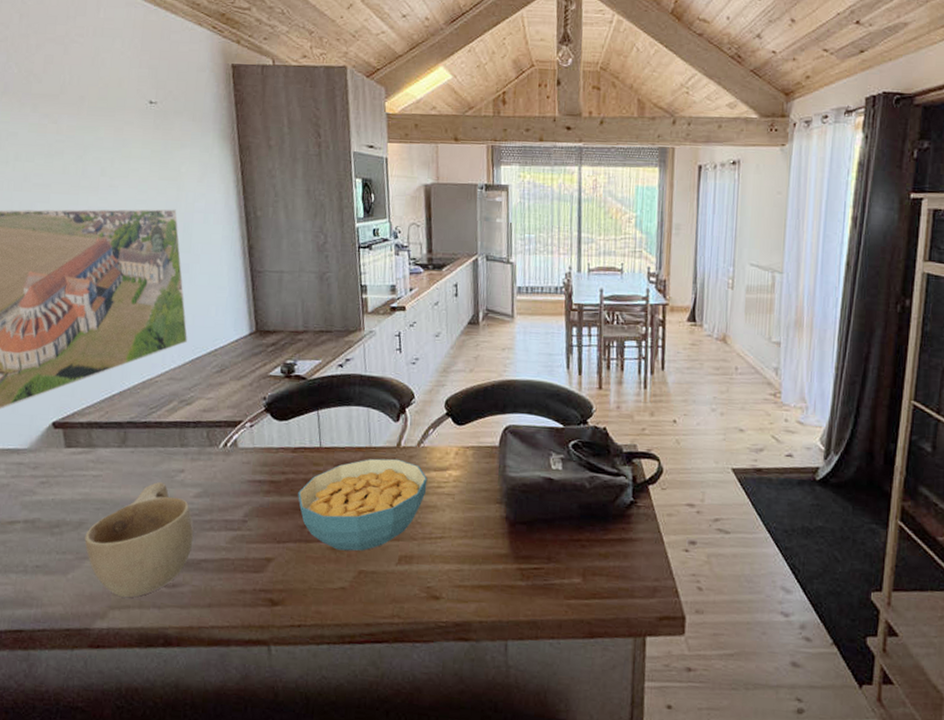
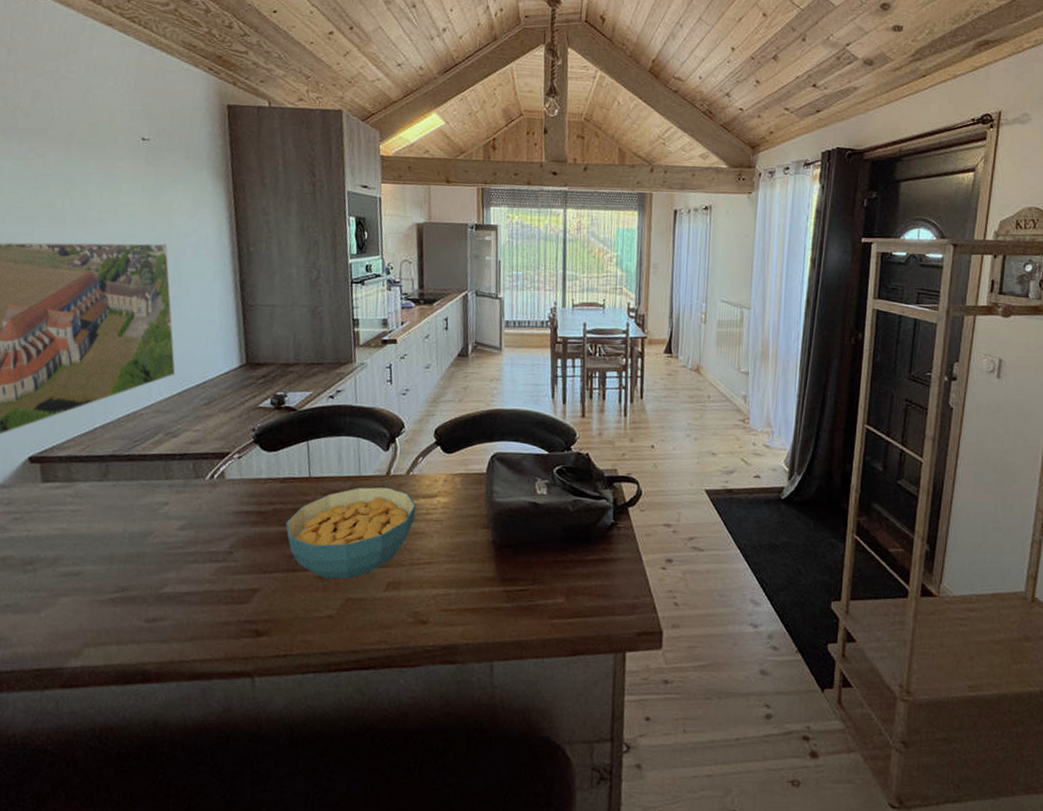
cup: present [84,481,194,598] -> none [60,514,178,635]

